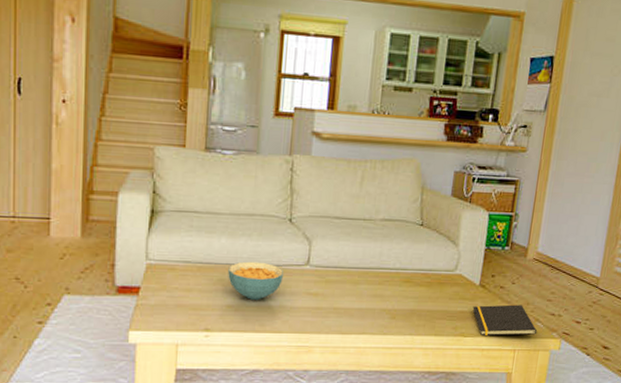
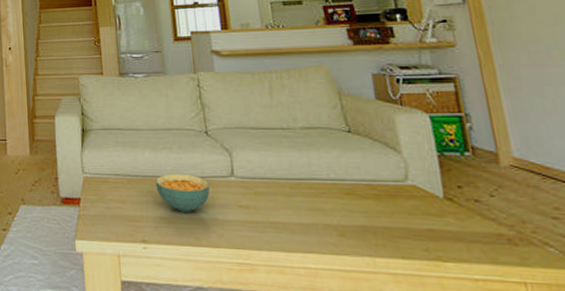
notepad: present [472,304,538,336] -> none [443,222,553,264]

